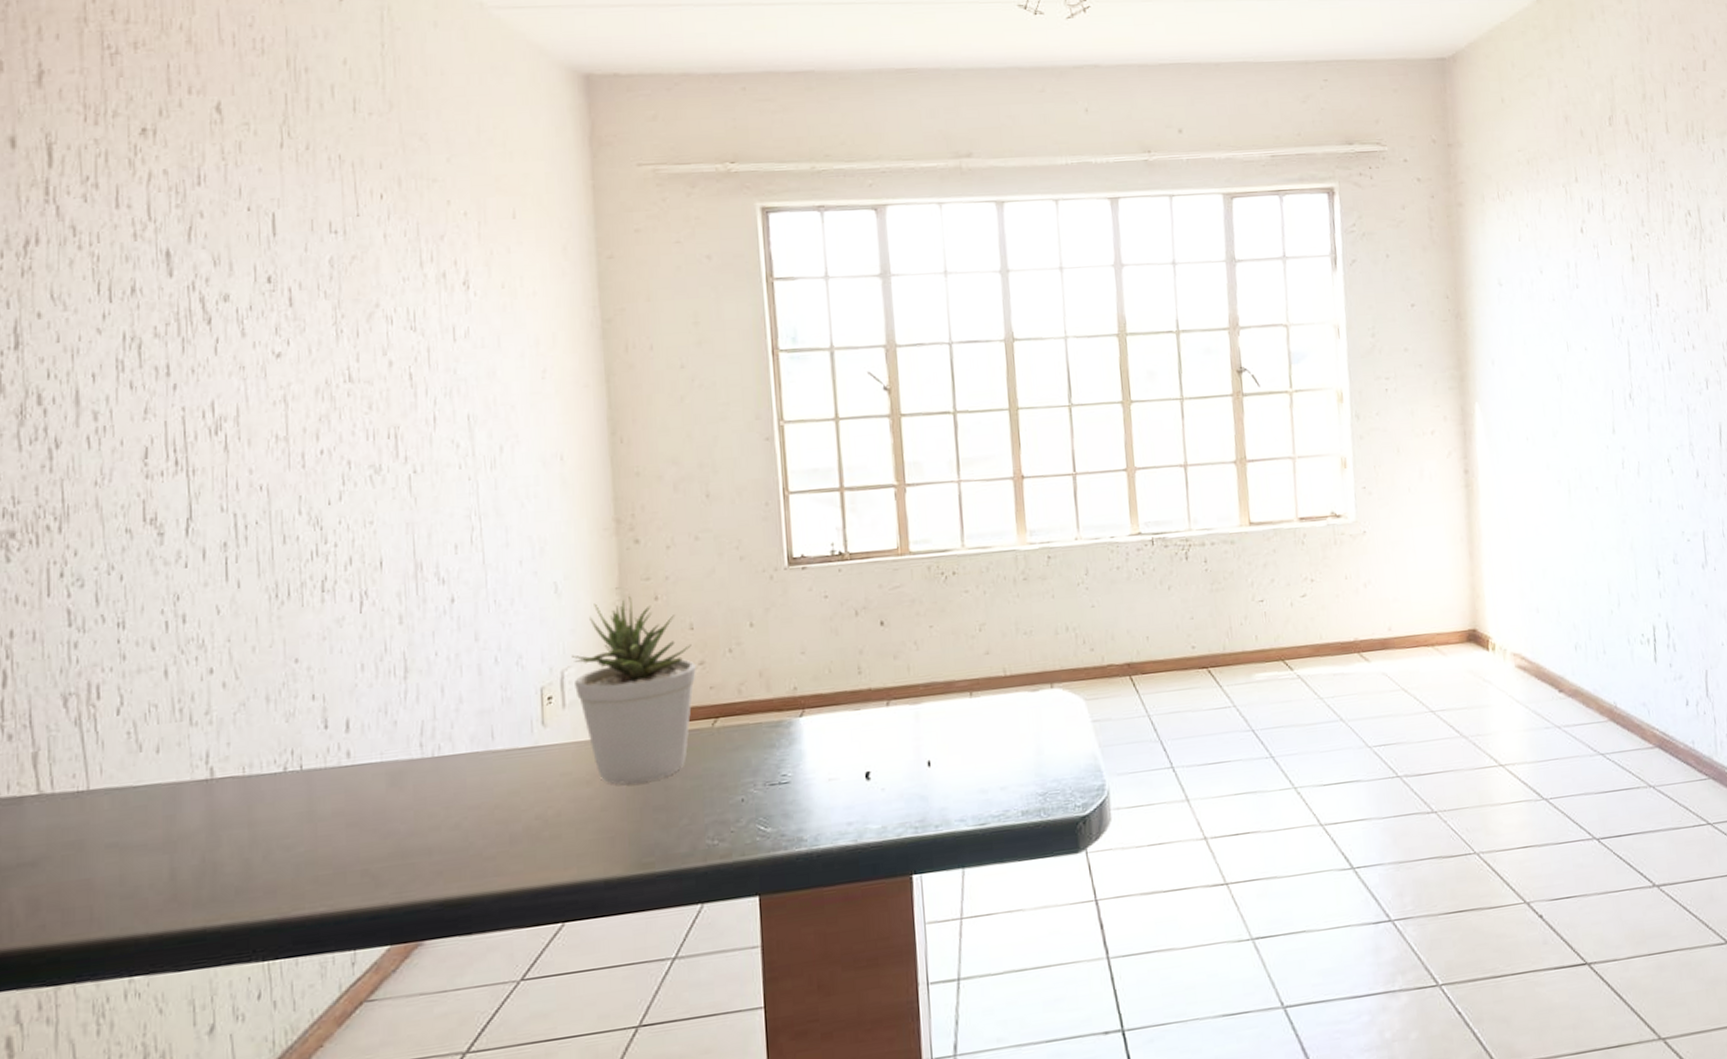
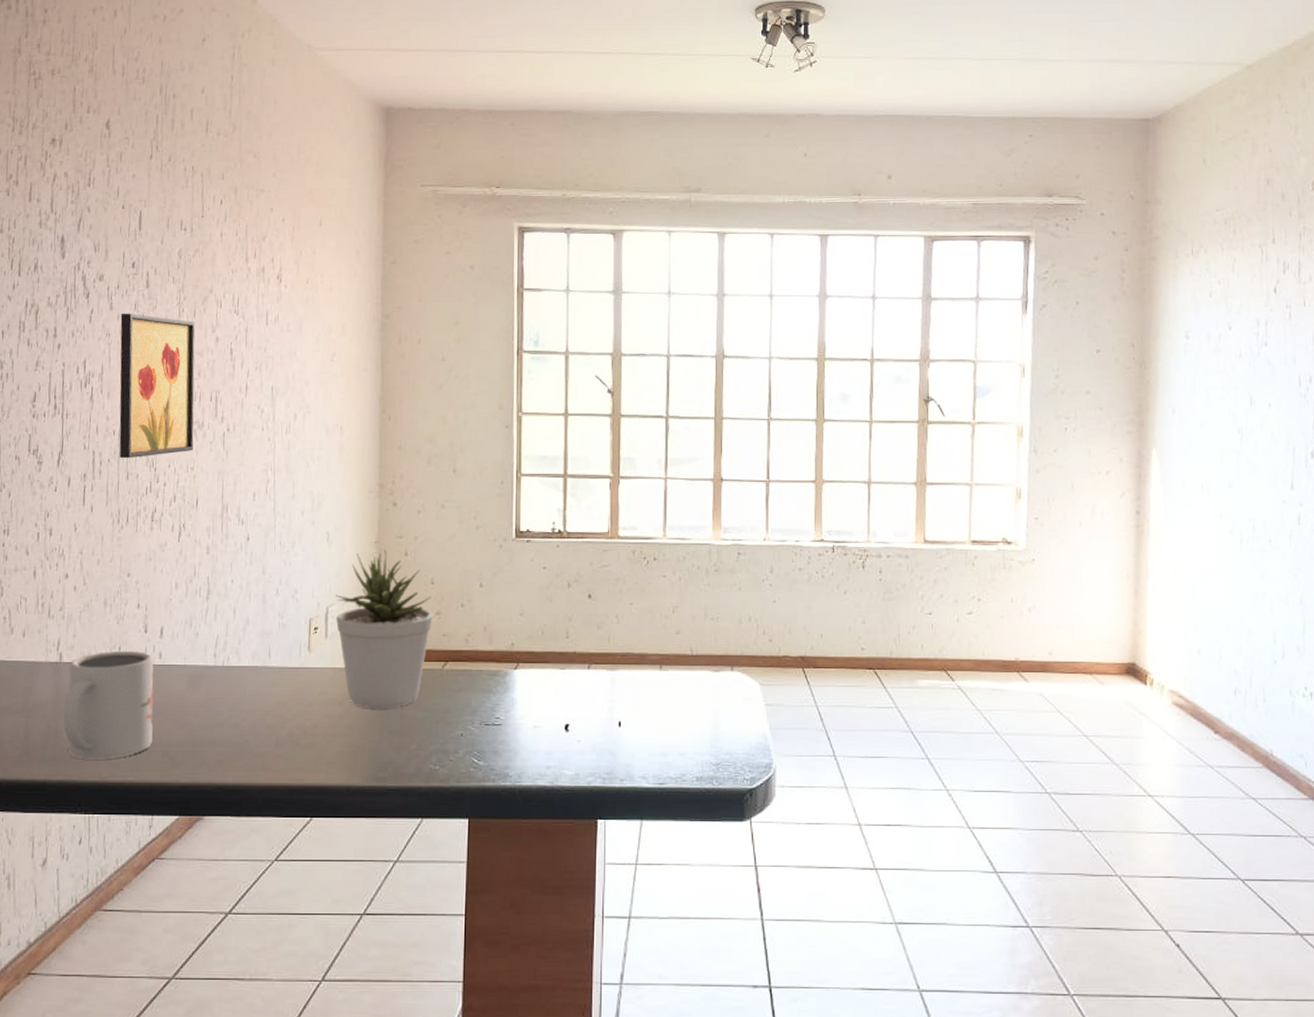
mug: none [221,752,346,895] -> present [62,650,154,760]
wall art: none [257,339,370,519] -> present [119,313,195,459]

